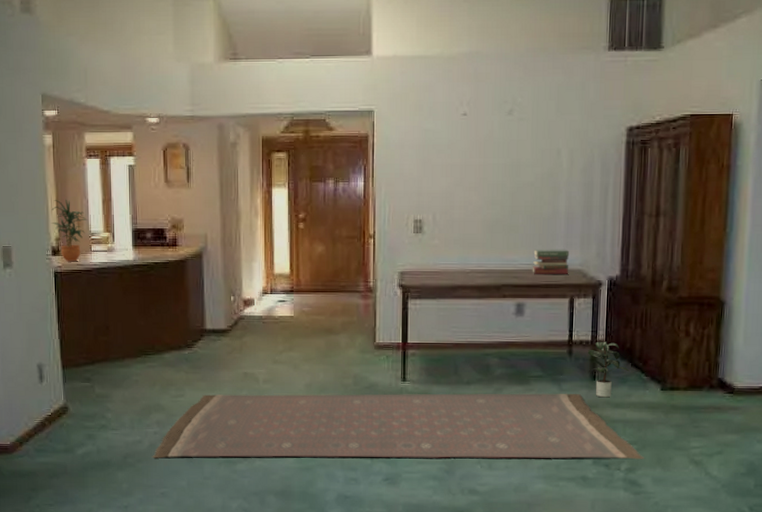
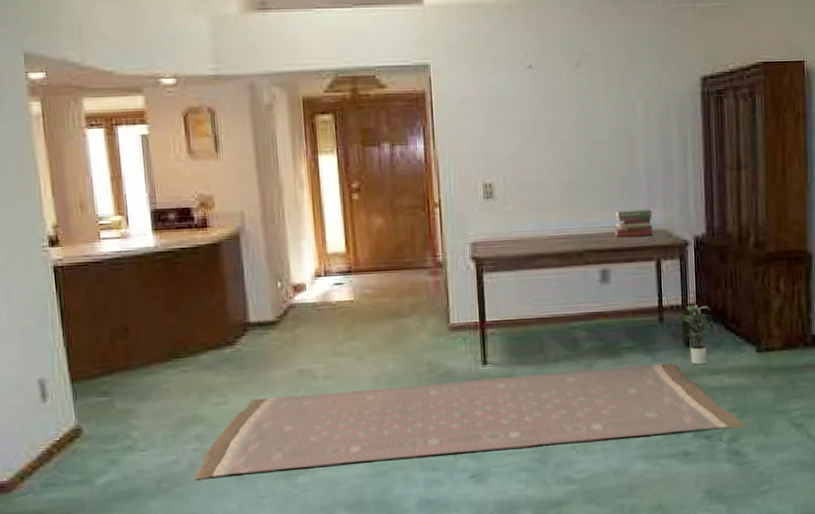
potted plant: present [51,199,88,262] -> none [45,178,93,253]

